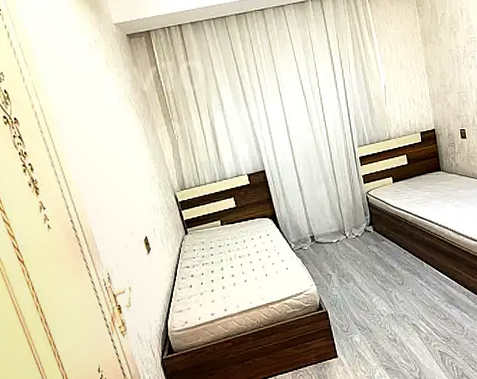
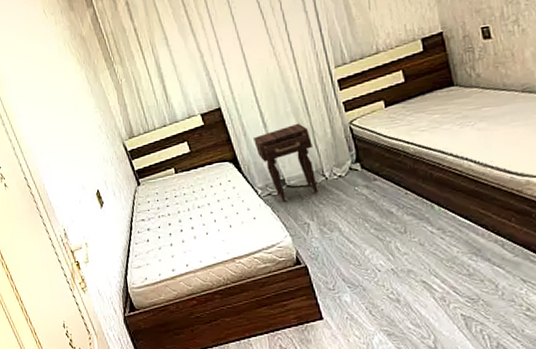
nightstand: none [291,189,340,256] -> present [254,123,318,202]

